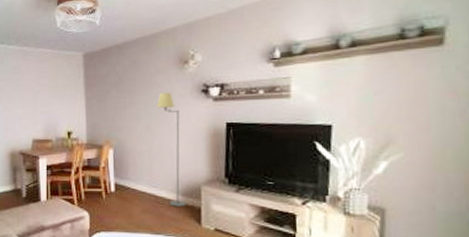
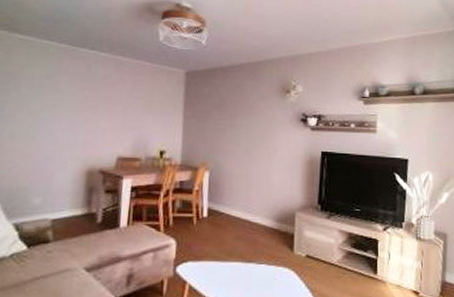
floor lamp: present [156,93,186,207] -> none [257,119,280,233]

